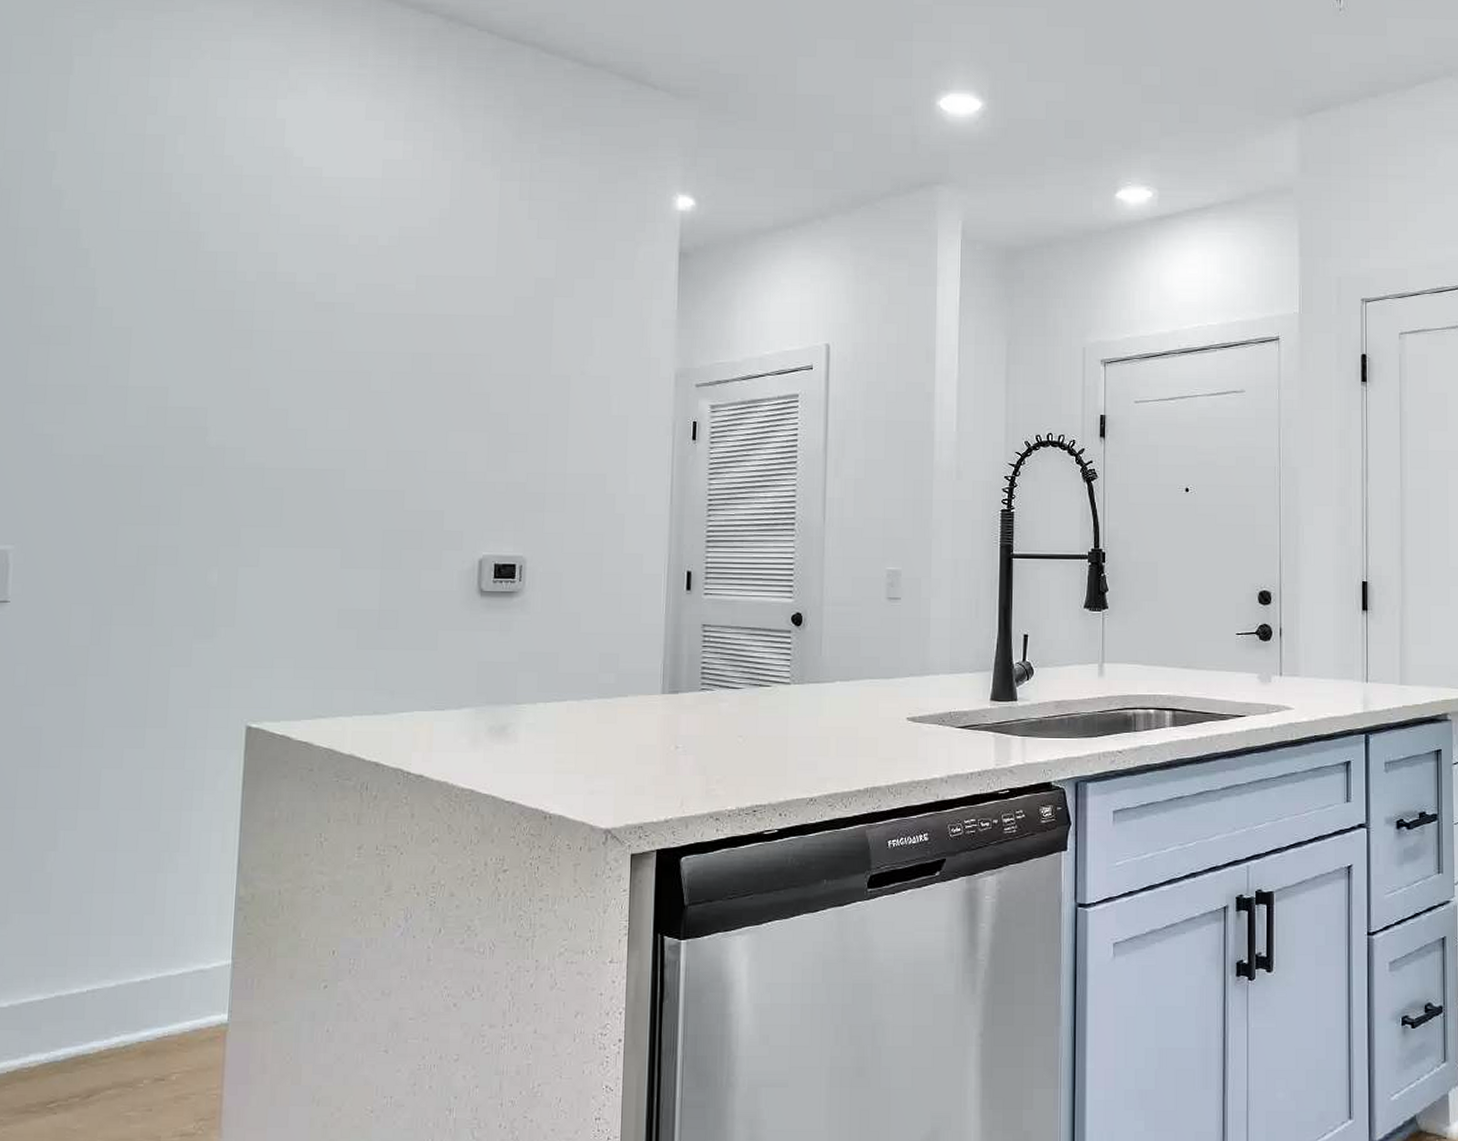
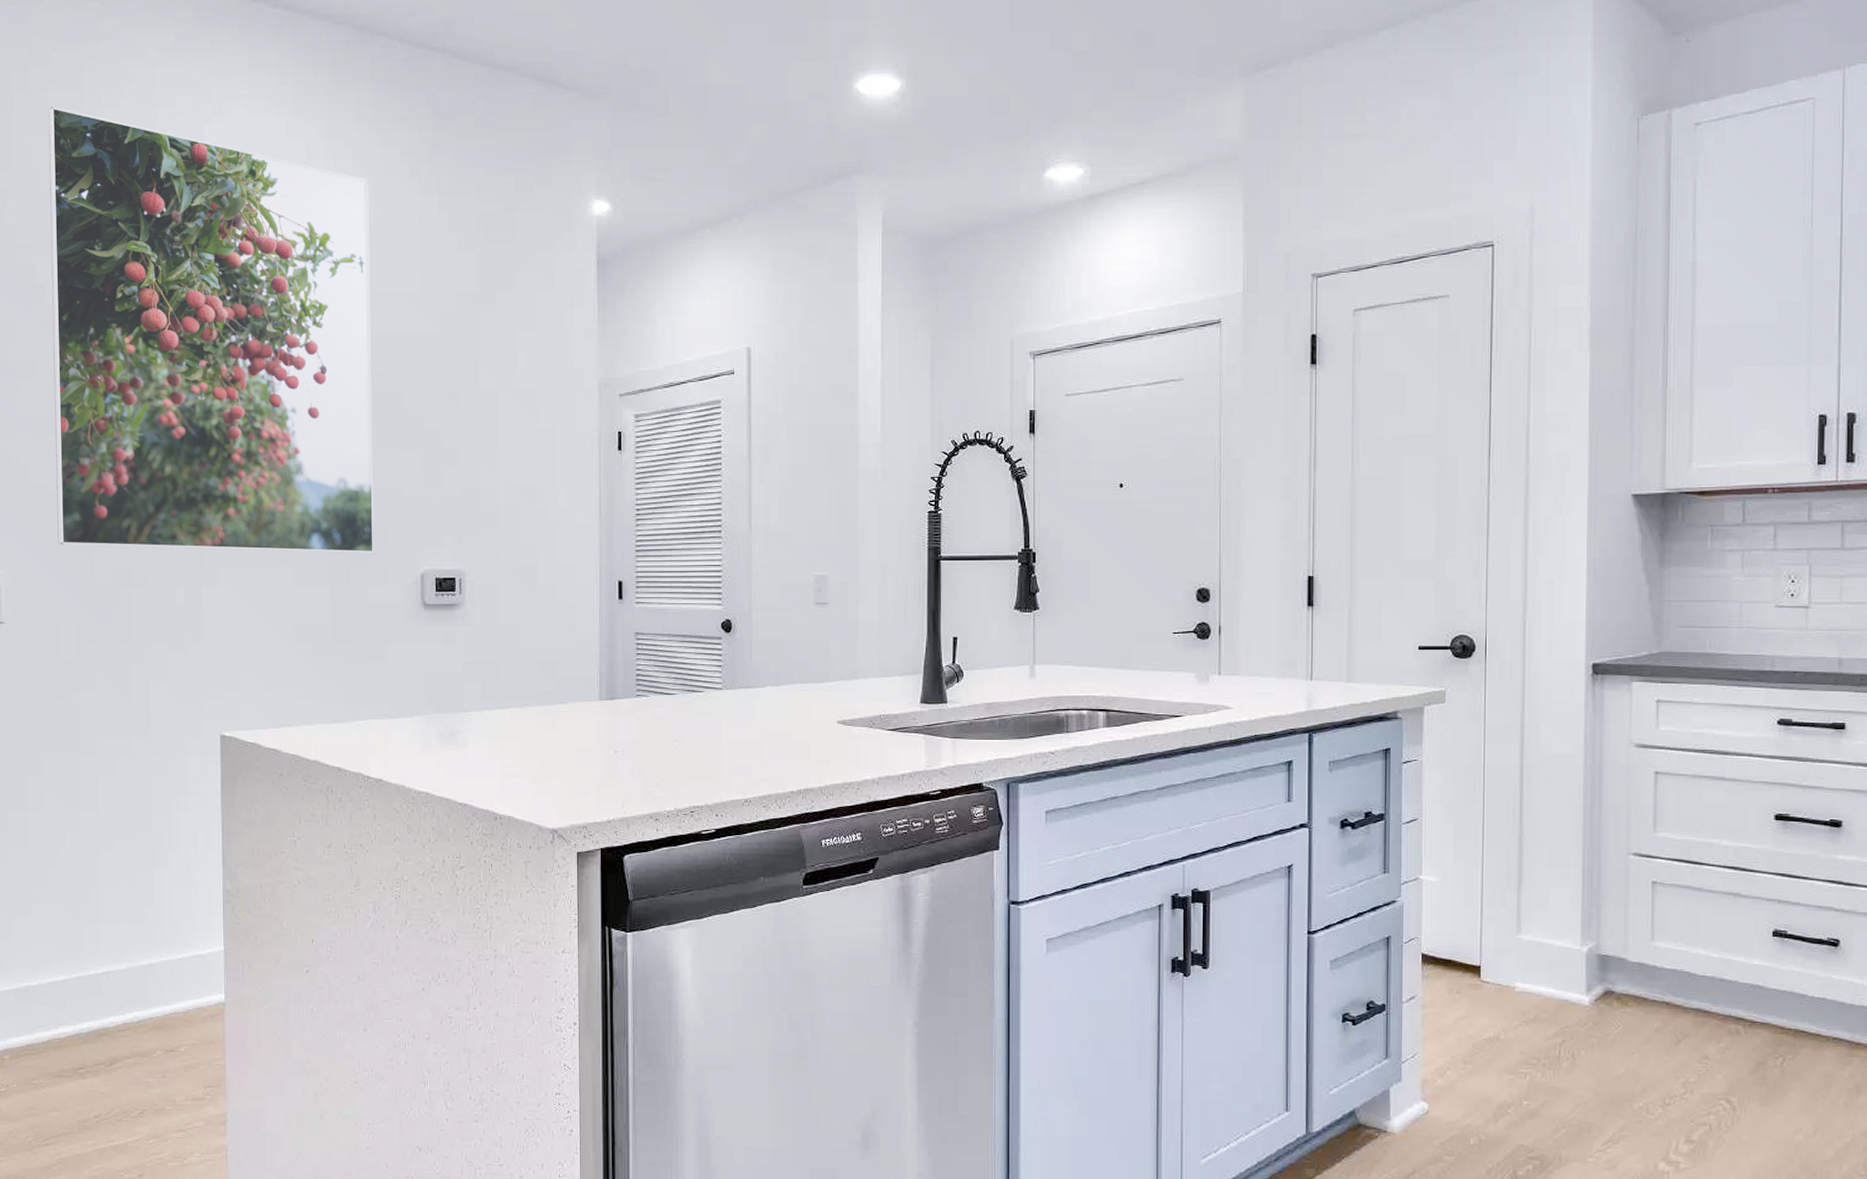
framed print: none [79,72,448,538] -> present [48,106,374,554]

